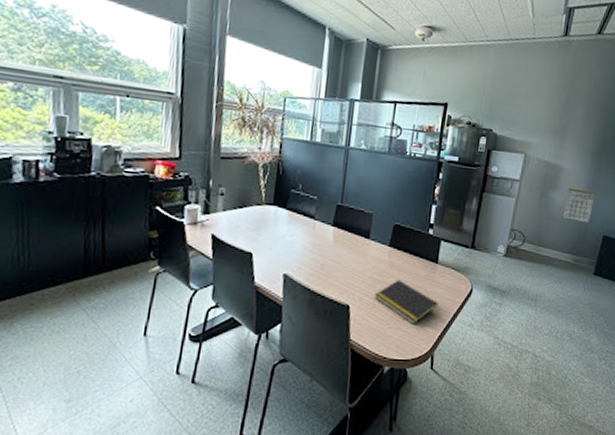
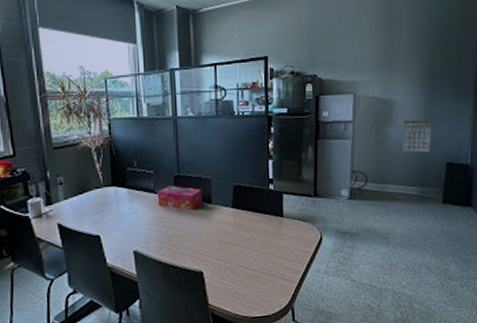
tissue box: none [316,214,362,243] -> present [157,186,203,211]
notepad: present [374,279,439,324] -> none [225,238,290,280]

